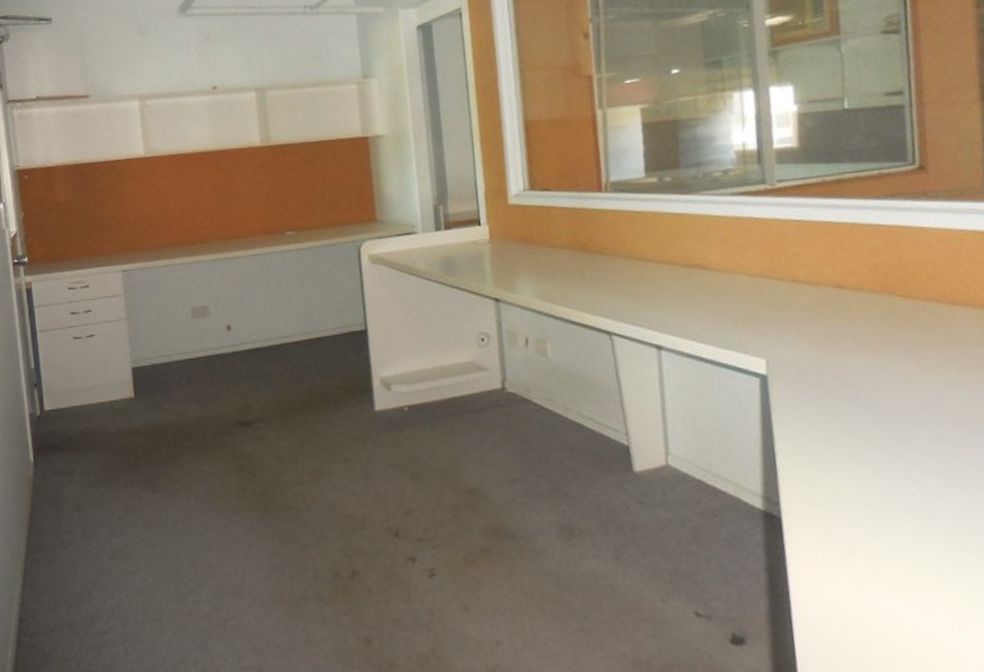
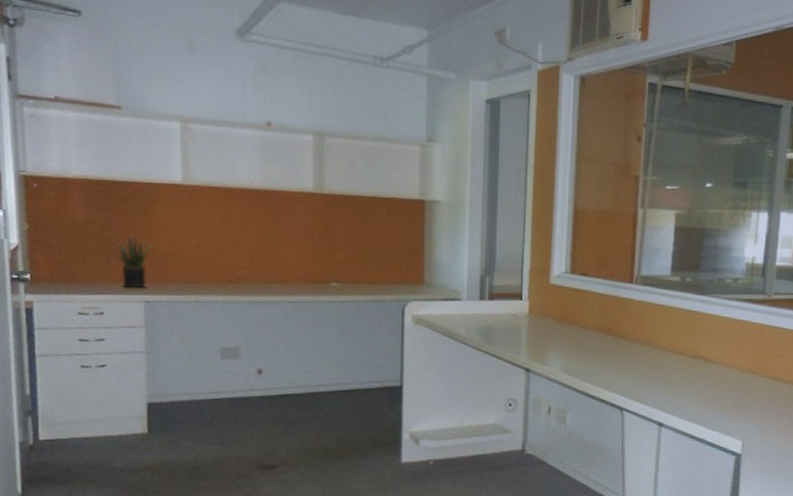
potted plant: none [96,210,125,261] -> present [117,235,152,289]

